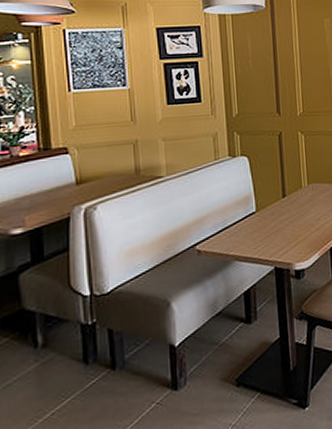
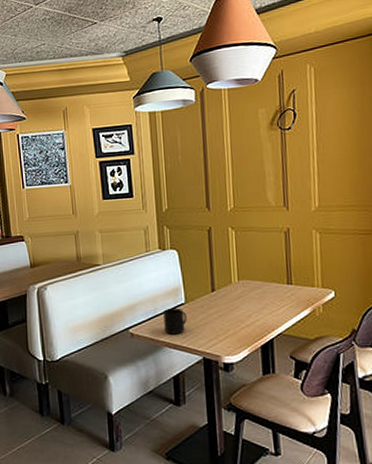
mug: none [233,217,258,247] -> present [163,307,187,335]

